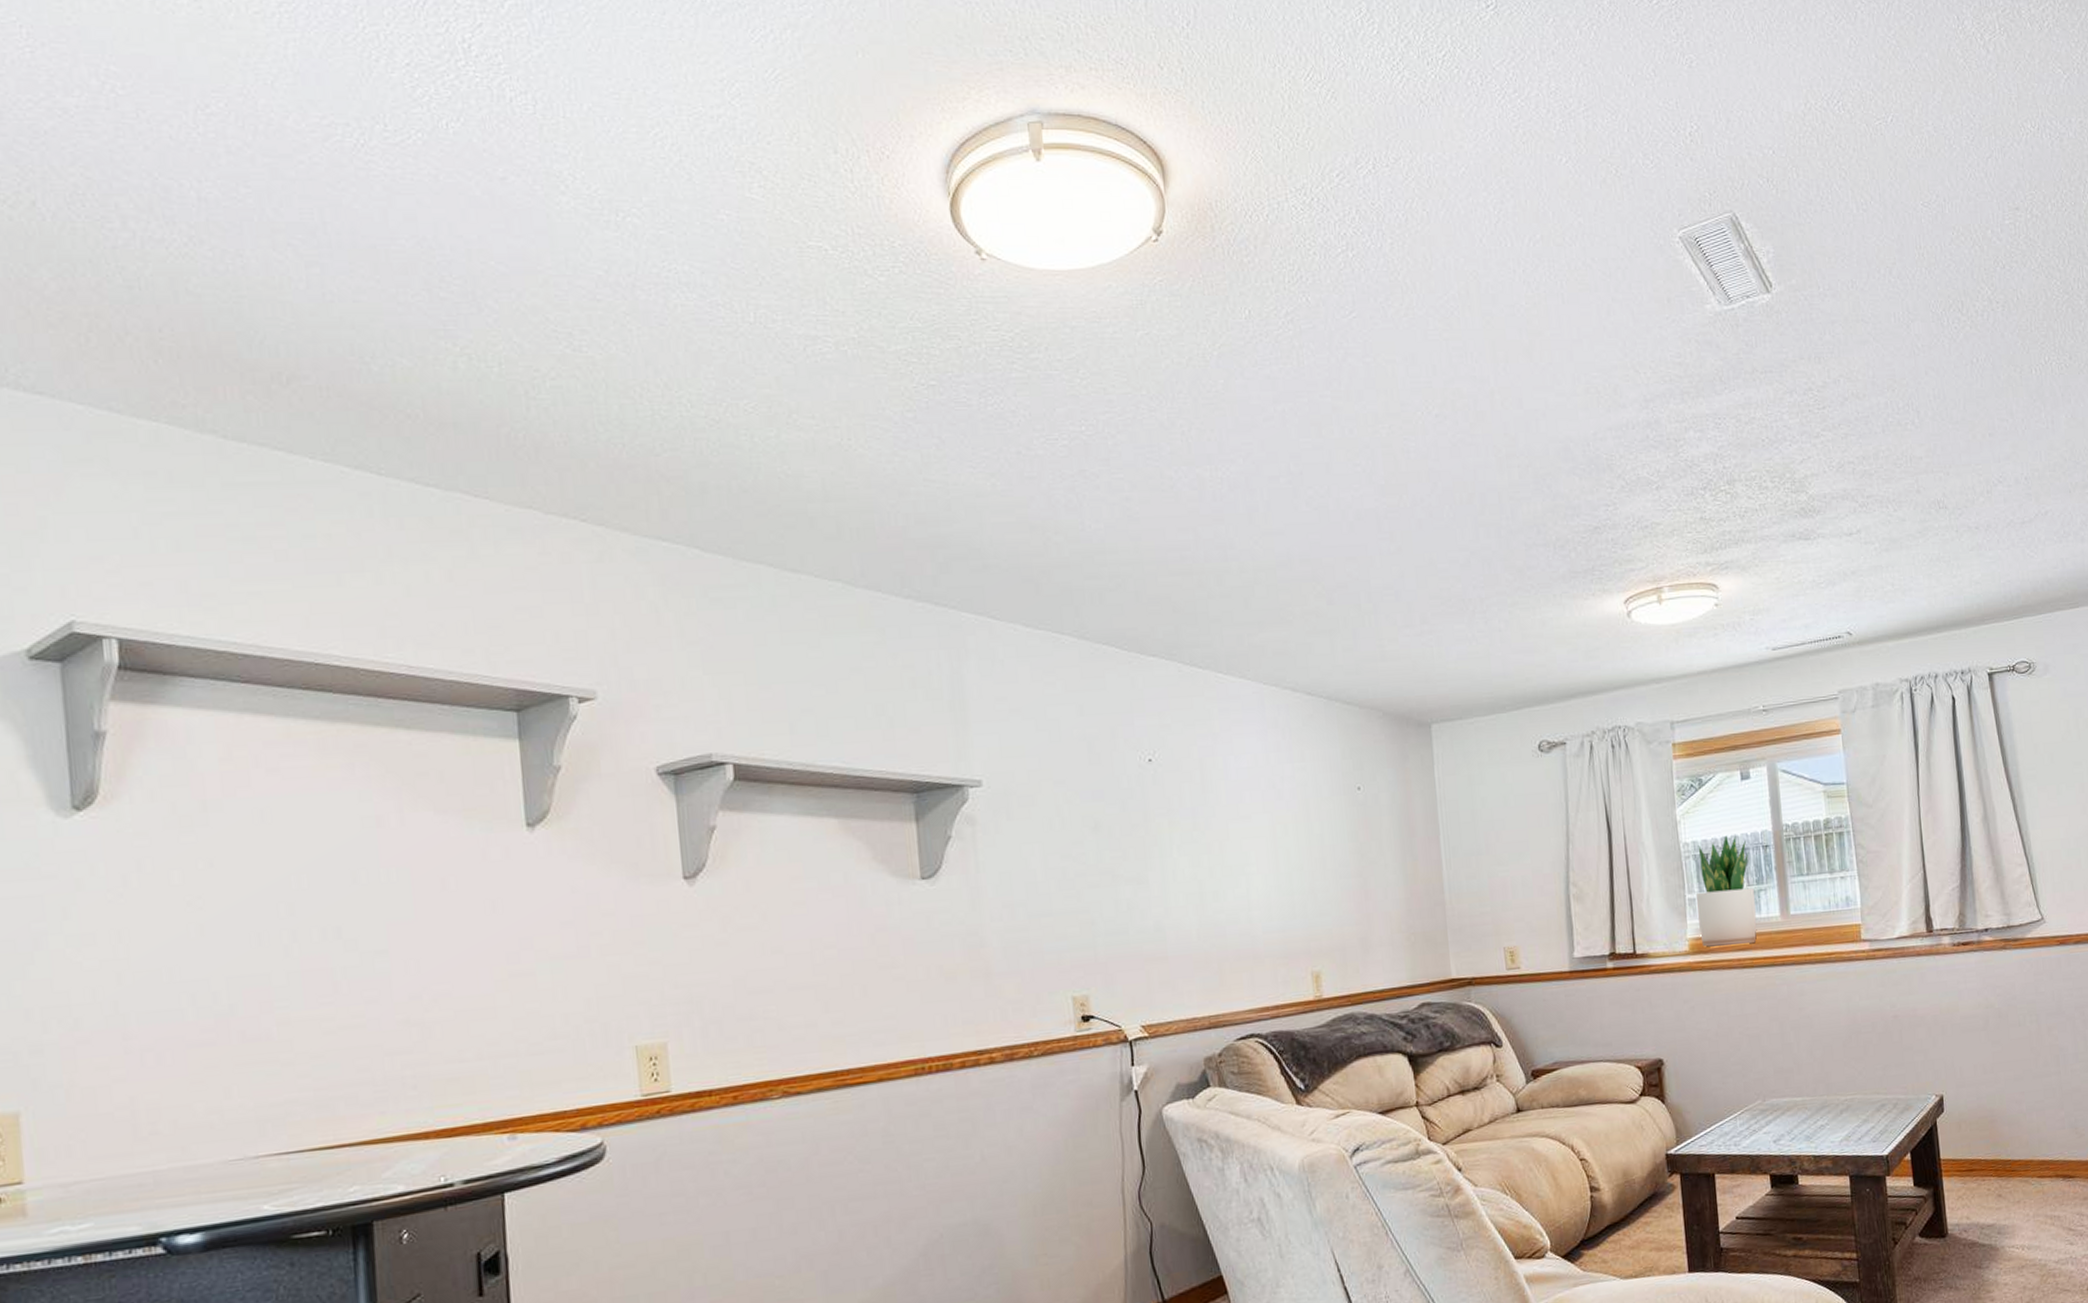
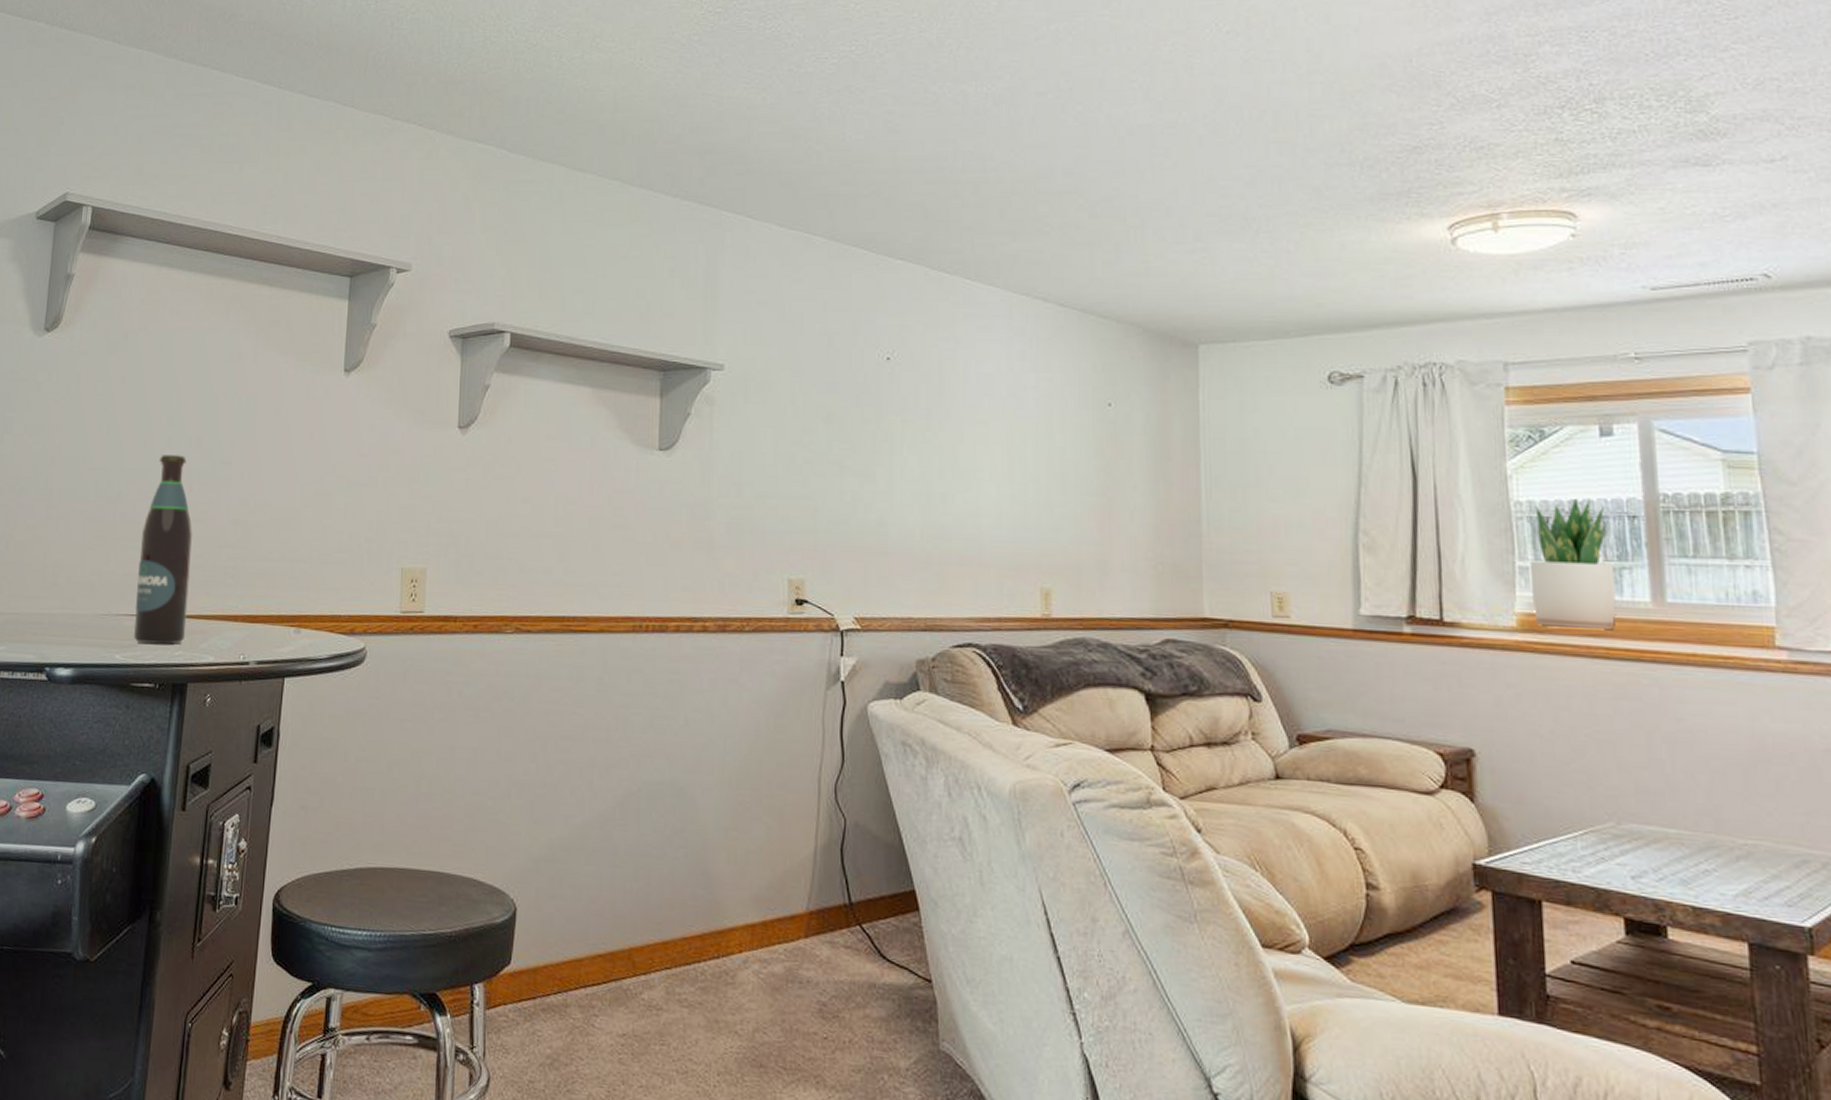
bottle: none [274,950,361,1186] -> present [134,455,192,644]

